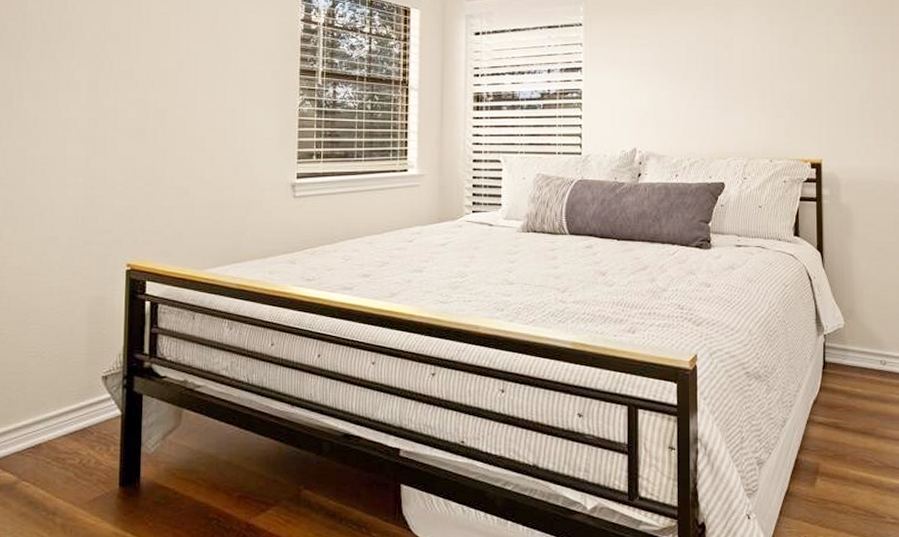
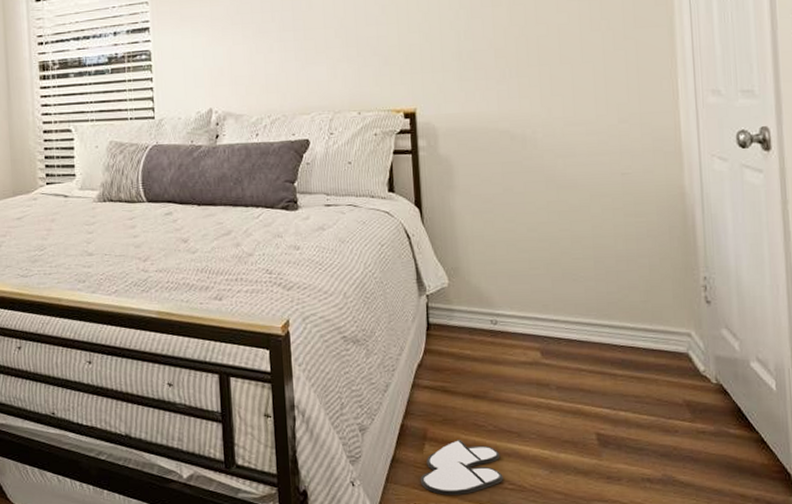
slippers: none [811,475,886,528] -> present [420,440,503,495]

